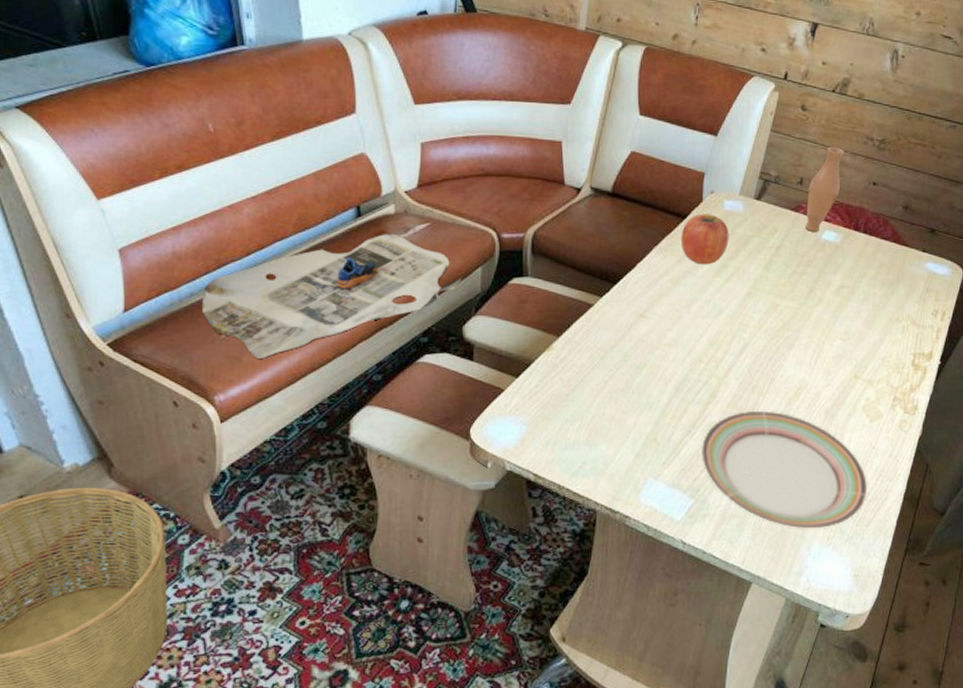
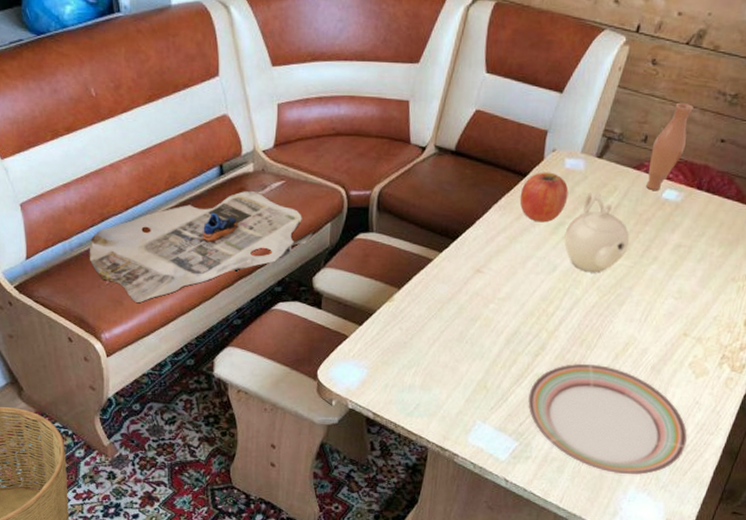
teapot: none [728,233,794,315] -> present [564,191,630,272]

